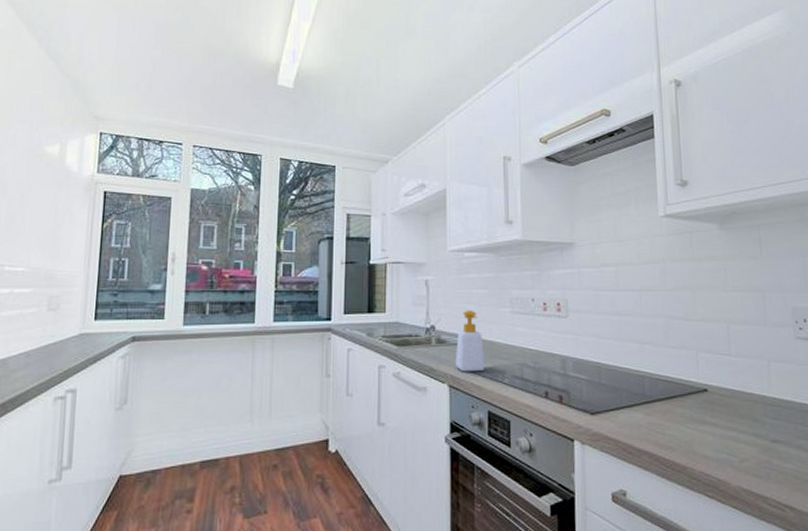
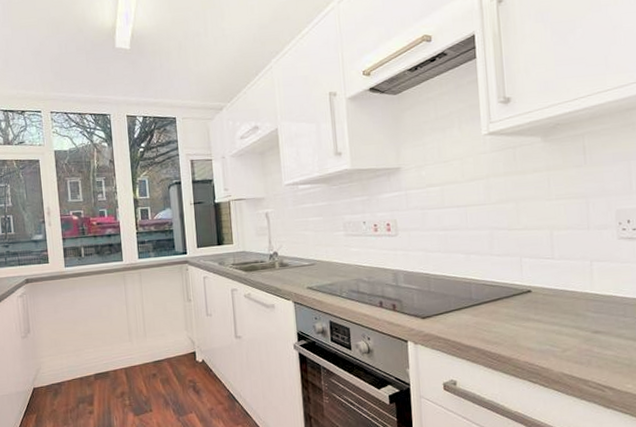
soap bottle: present [455,310,485,372] -> none [297,236,325,290]

